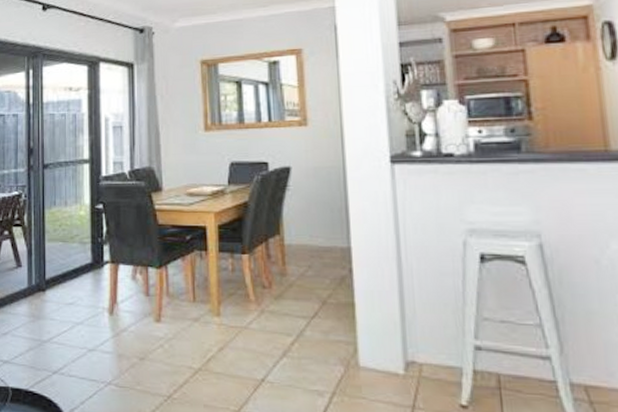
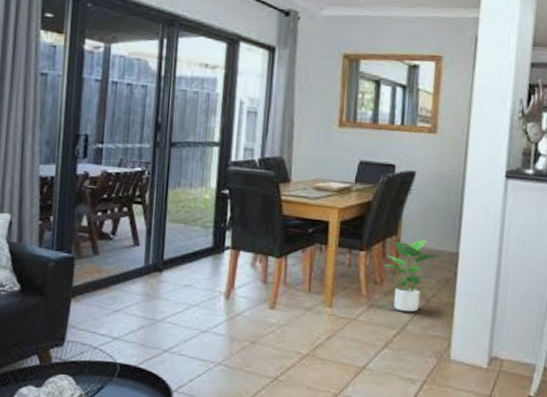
potted plant: none [268,236,331,316] -> present [382,239,440,313]

